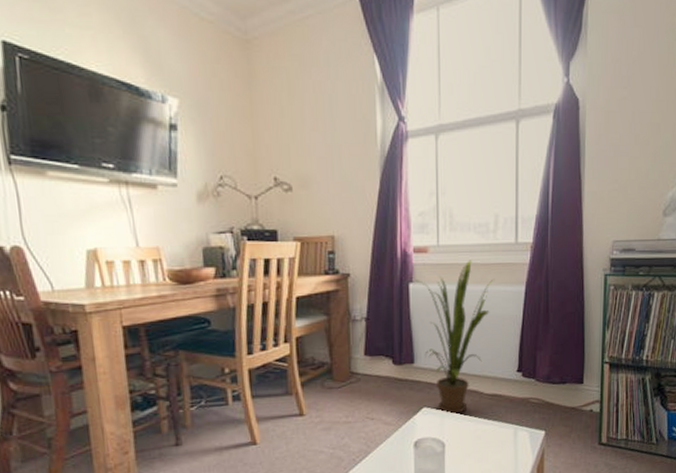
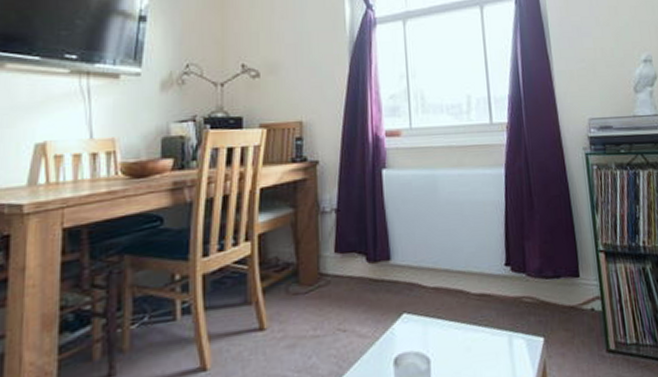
house plant: present [416,260,494,414] -> none [389,142,471,321]

